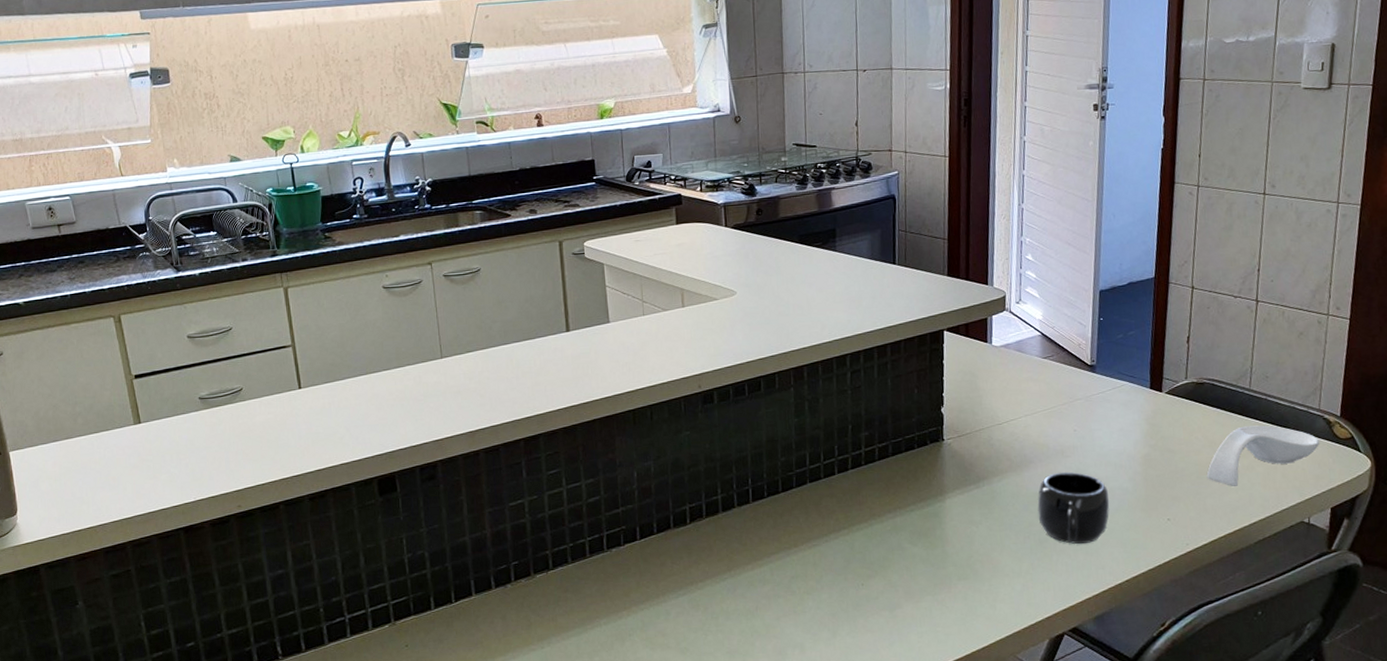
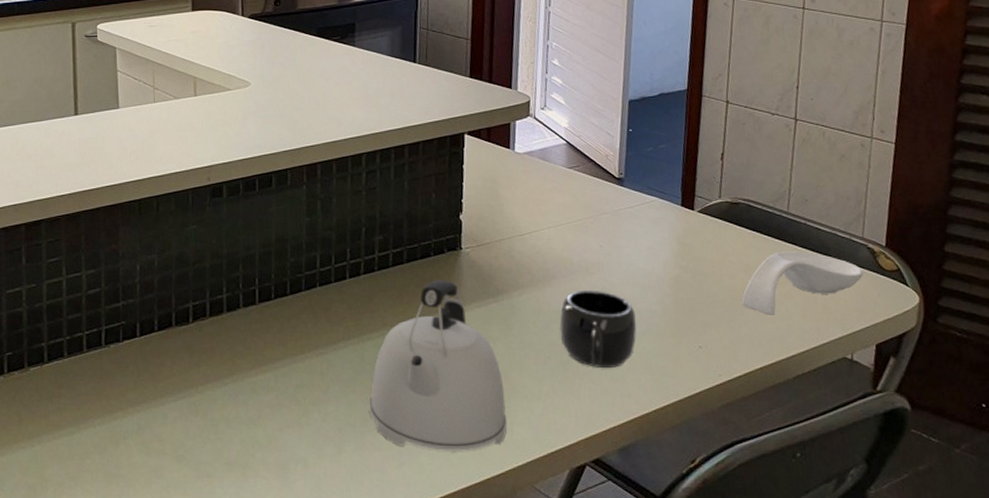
kettle: none [860,470,990,629] -> present [369,280,507,451]

